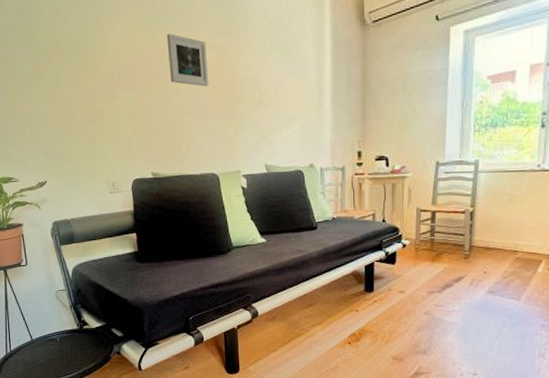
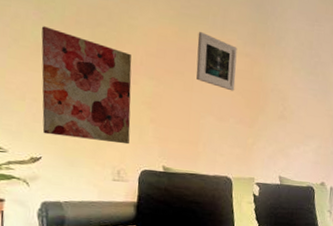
wall art: none [29,60,119,160] -> present [41,26,132,145]

